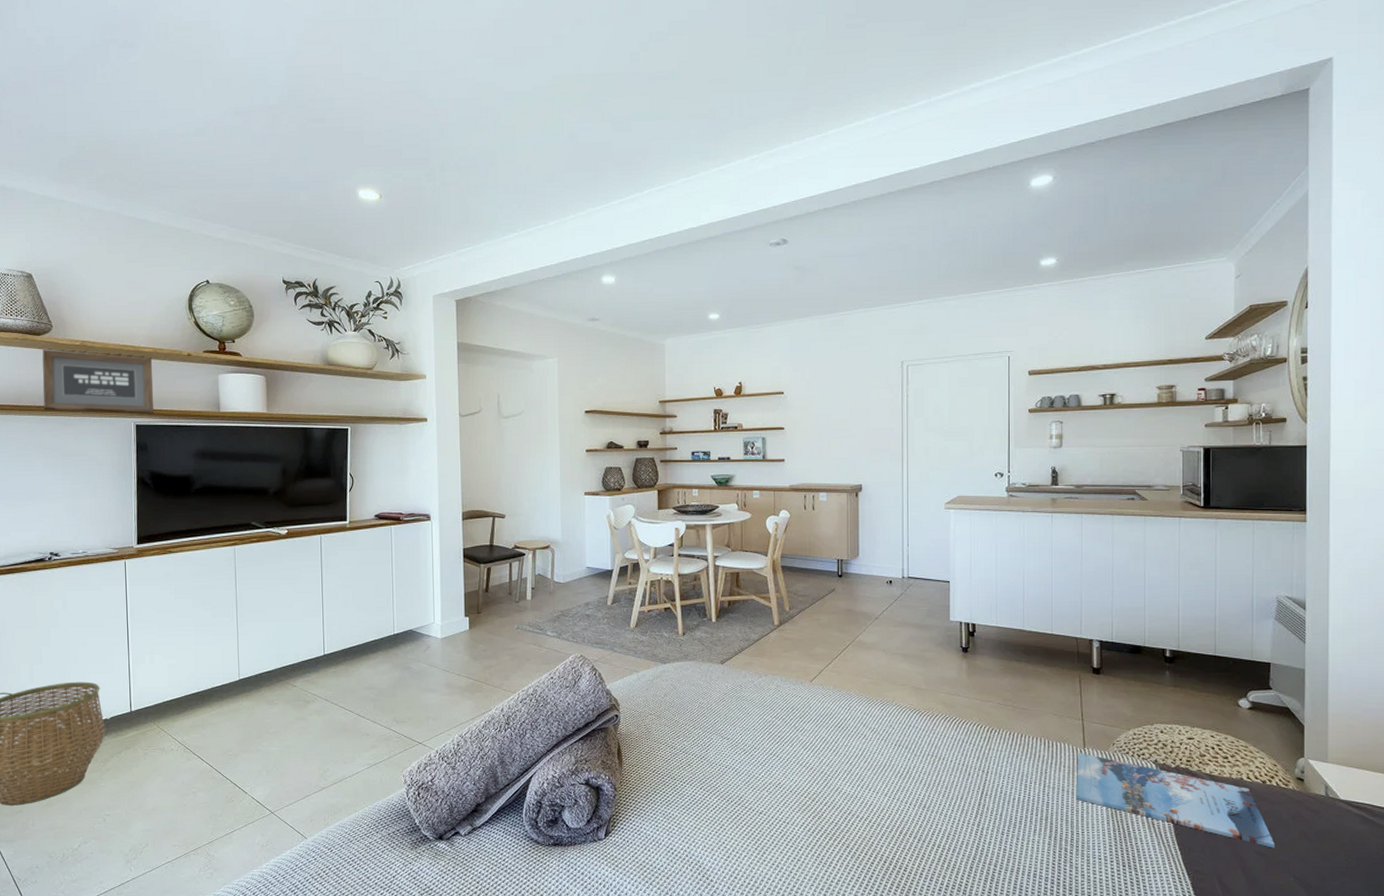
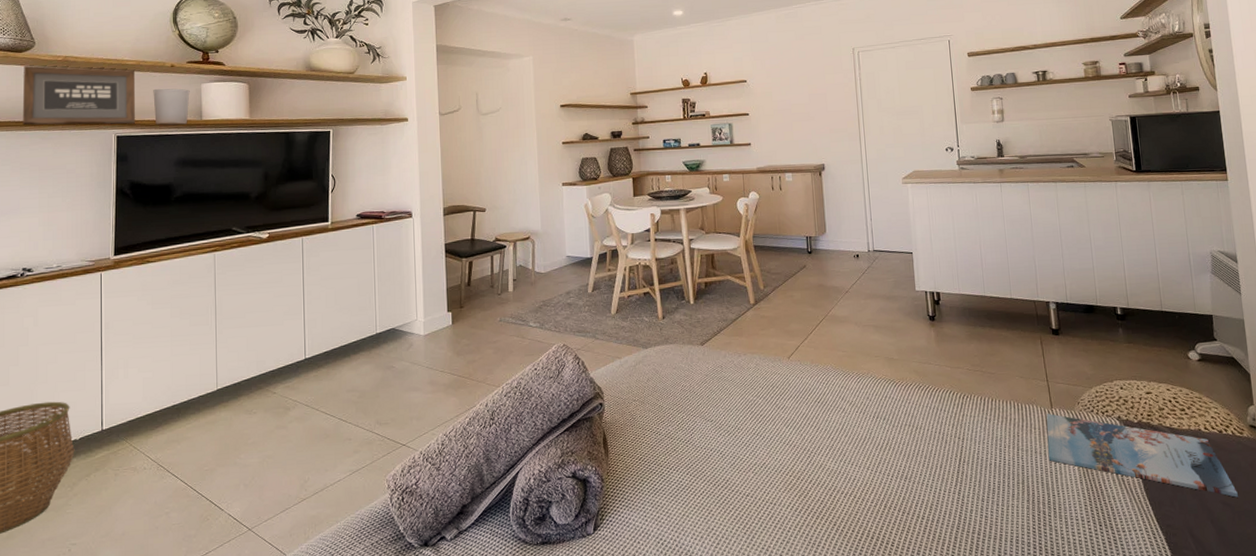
candle holder: none [170,377,207,416] -> present [153,88,190,126]

